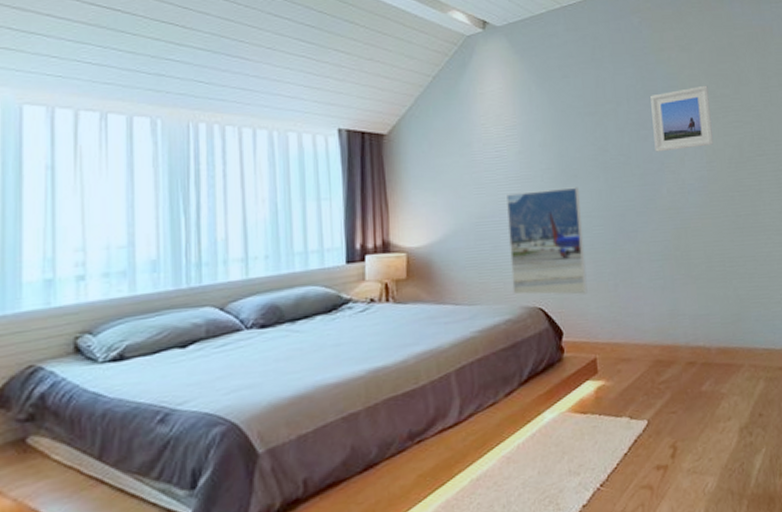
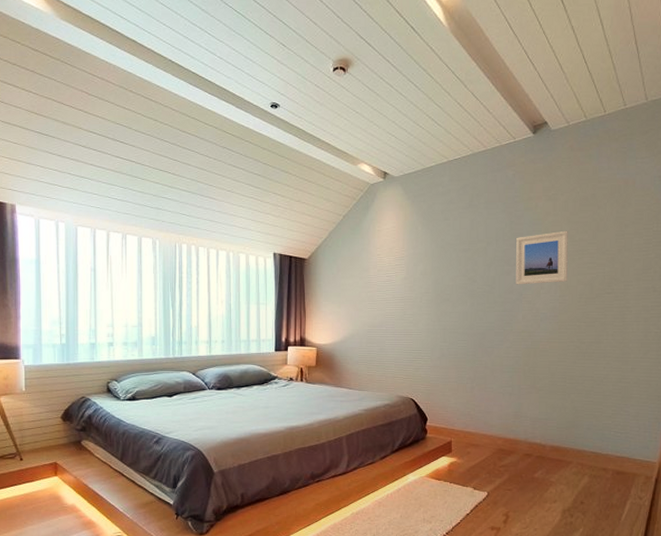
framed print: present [506,187,588,295] -> none [391,308,450,392]

